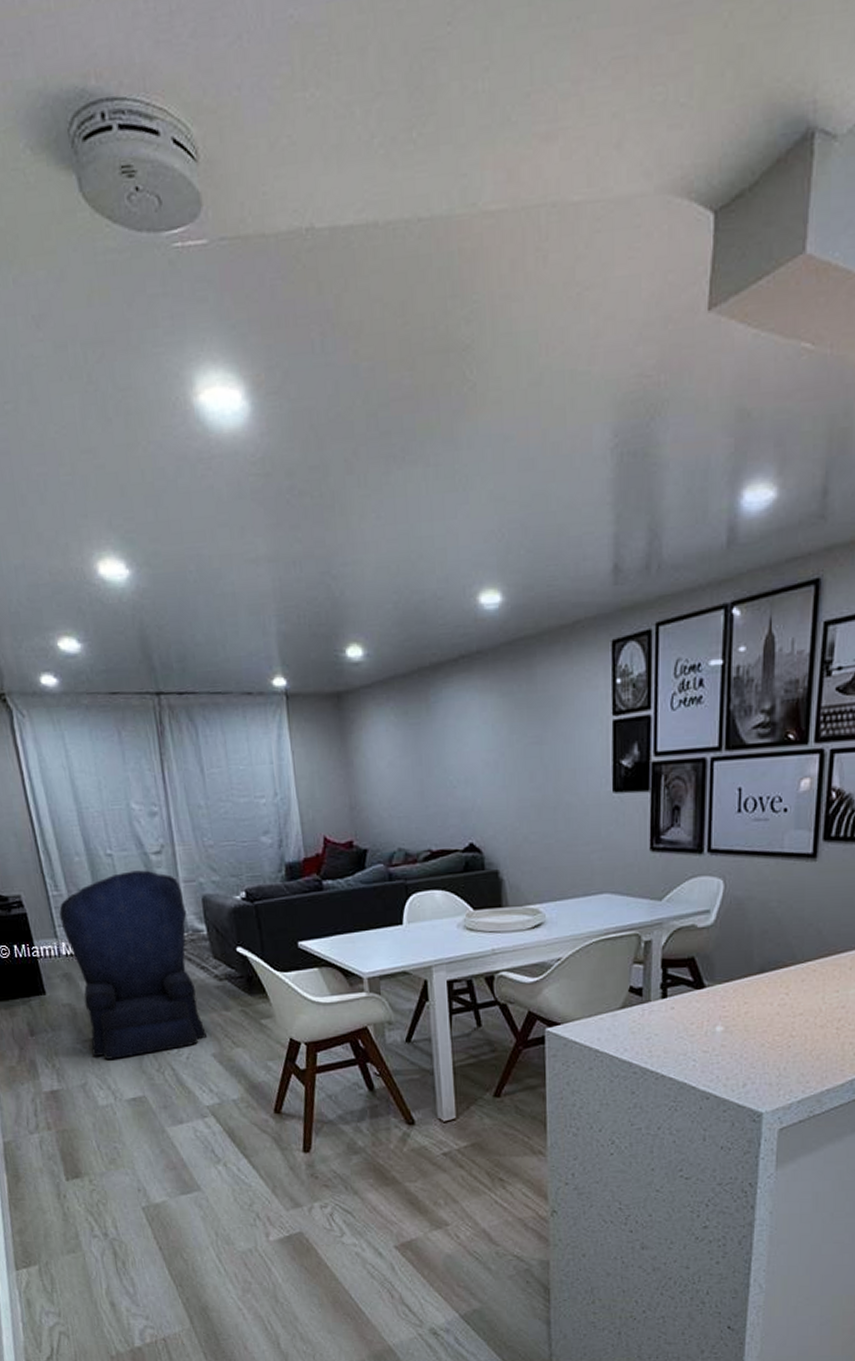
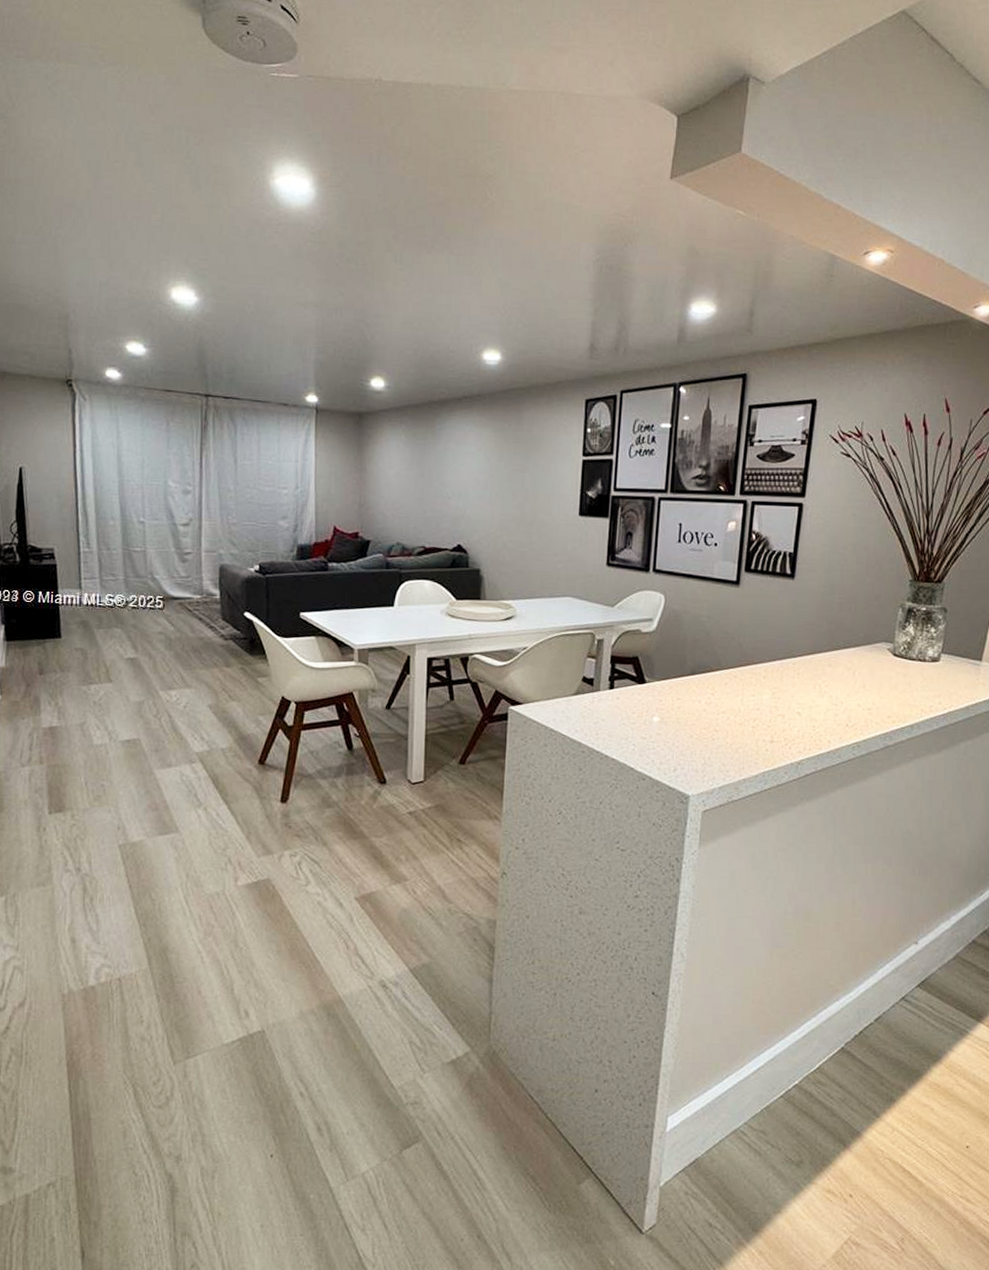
armchair: present [59,870,208,1059] -> none [87,537,207,702]

